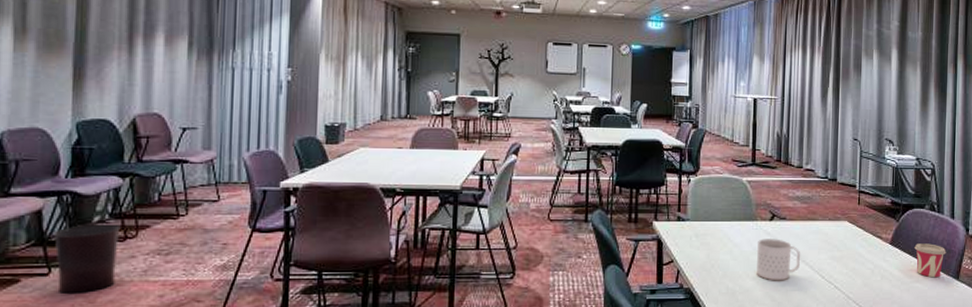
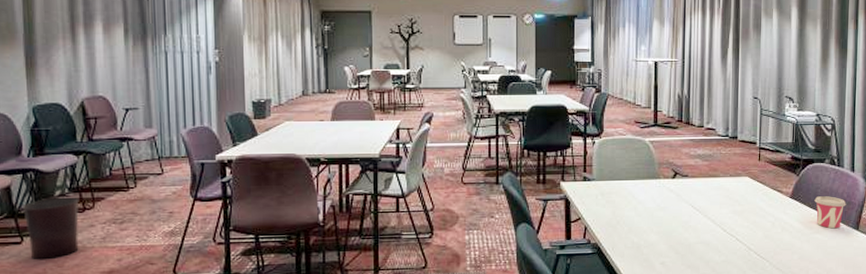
mug: present [756,237,801,281] -> none [660,194,703,235]

